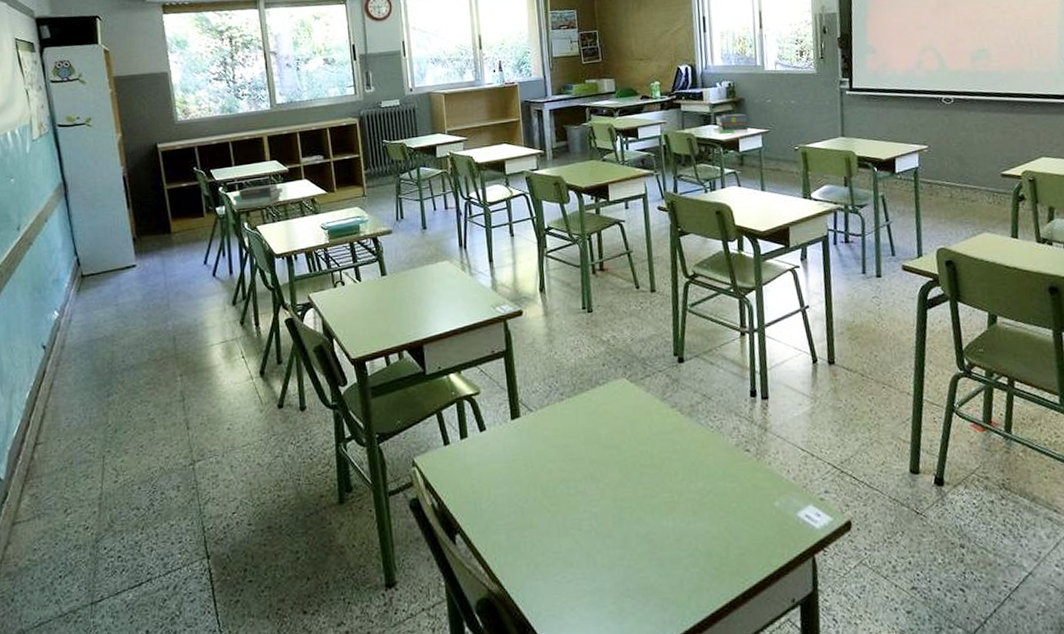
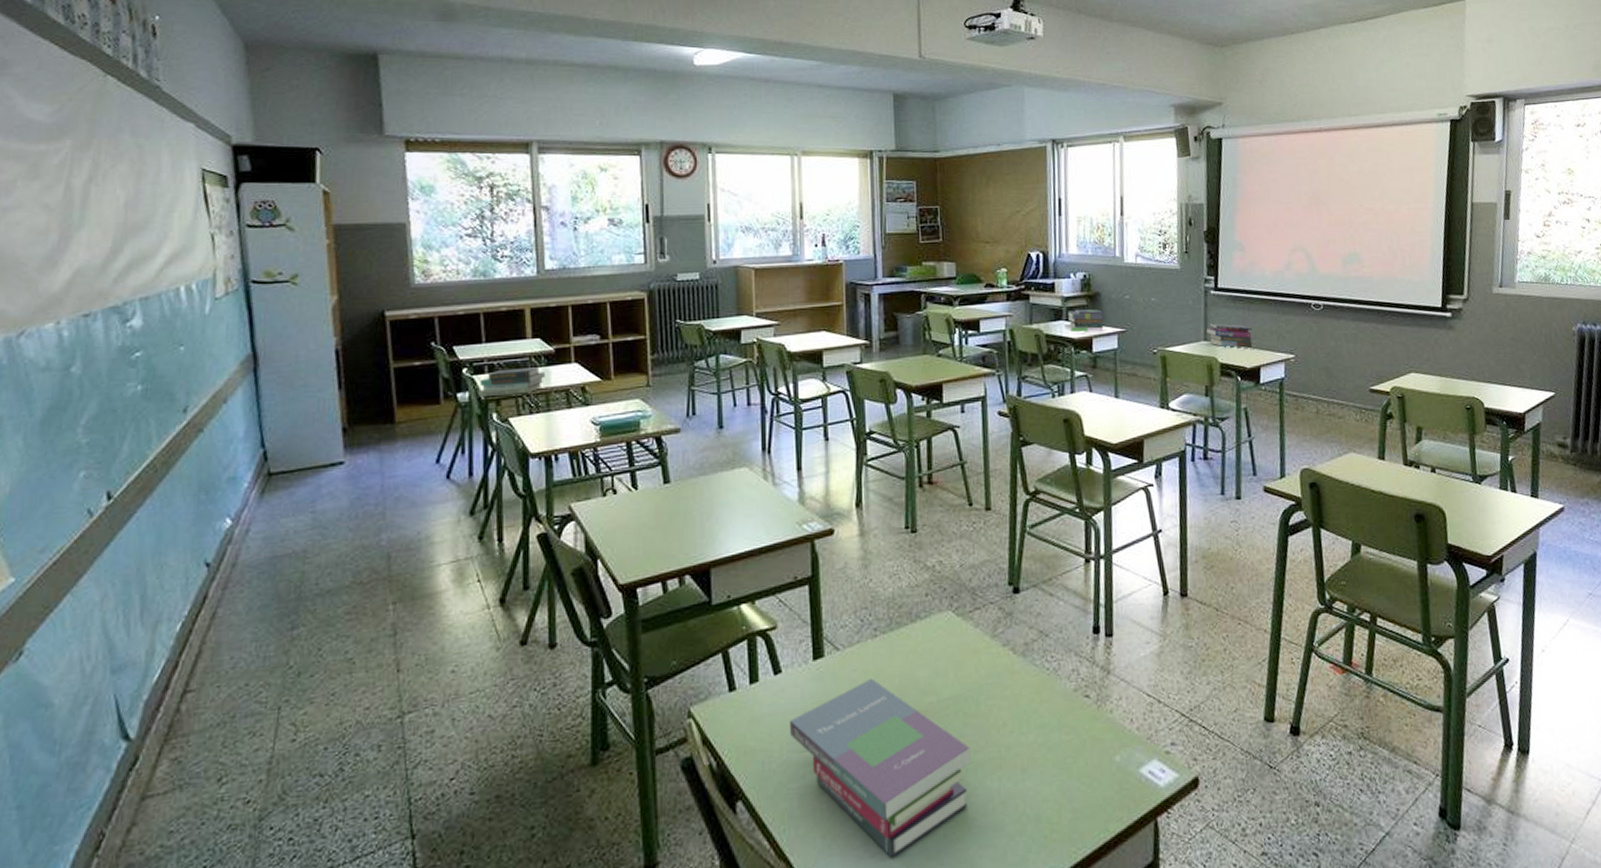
books: none [495,435,648,583] -> present [790,679,971,858]
books: none [843,120,888,142] -> present [1206,323,1253,348]

